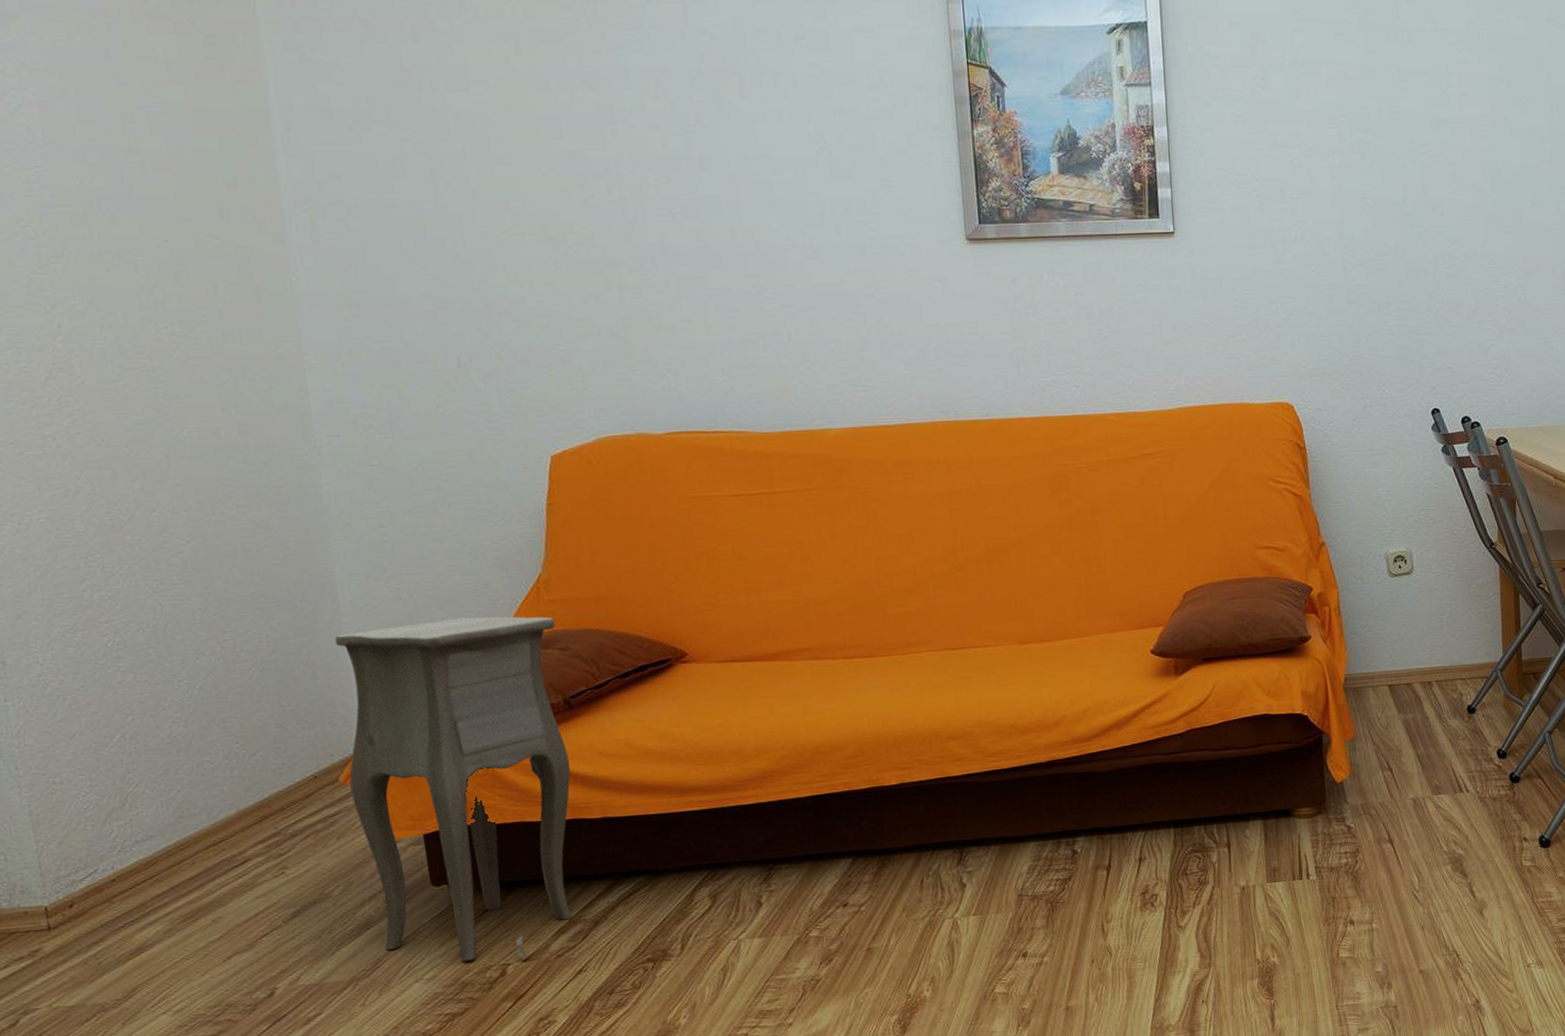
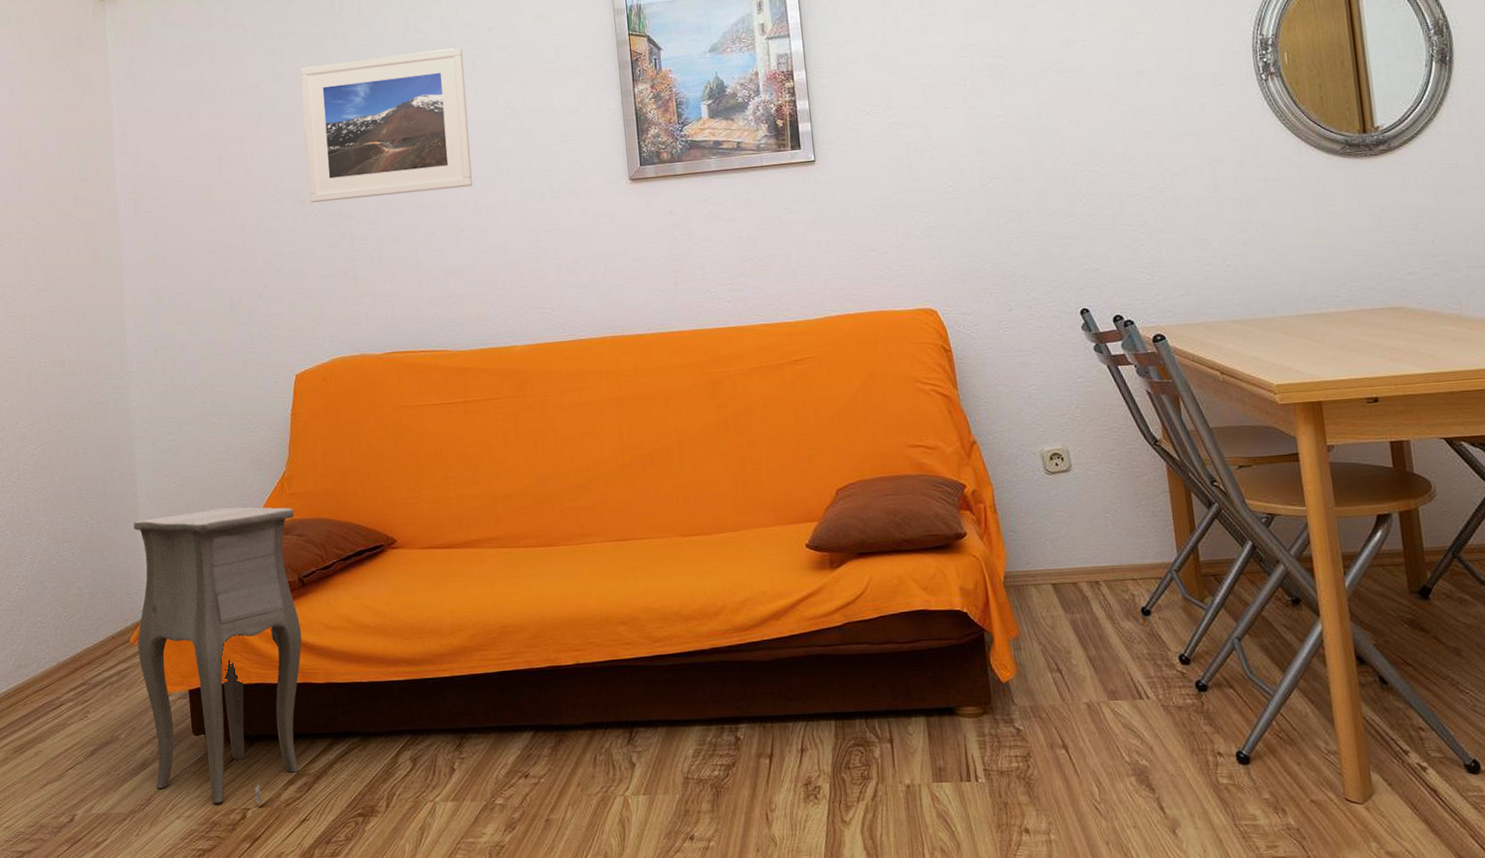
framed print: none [543,58,776,242] -> present [300,47,473,203]

